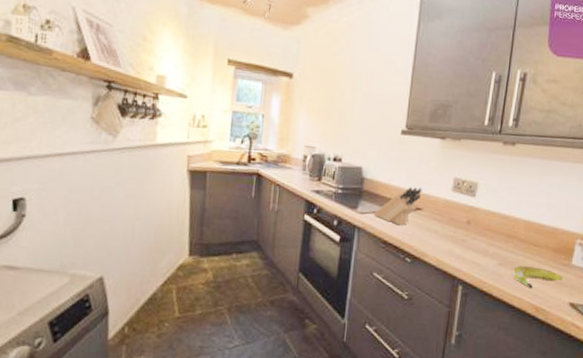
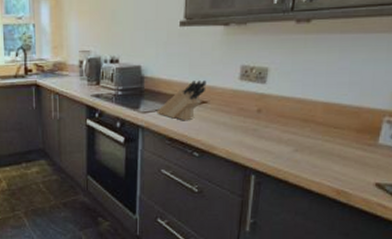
banana: present [513,266,563,289] -> none [310,150,368,172]

